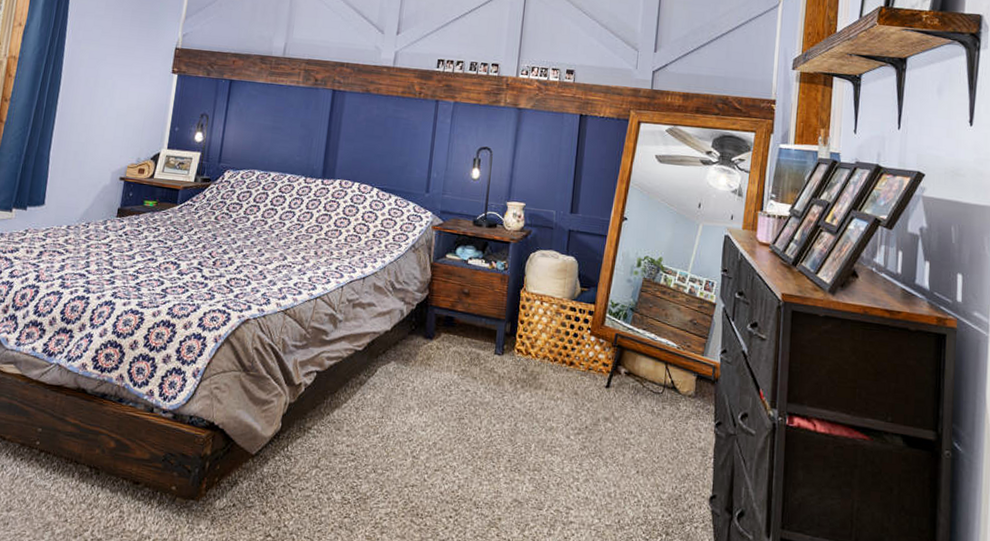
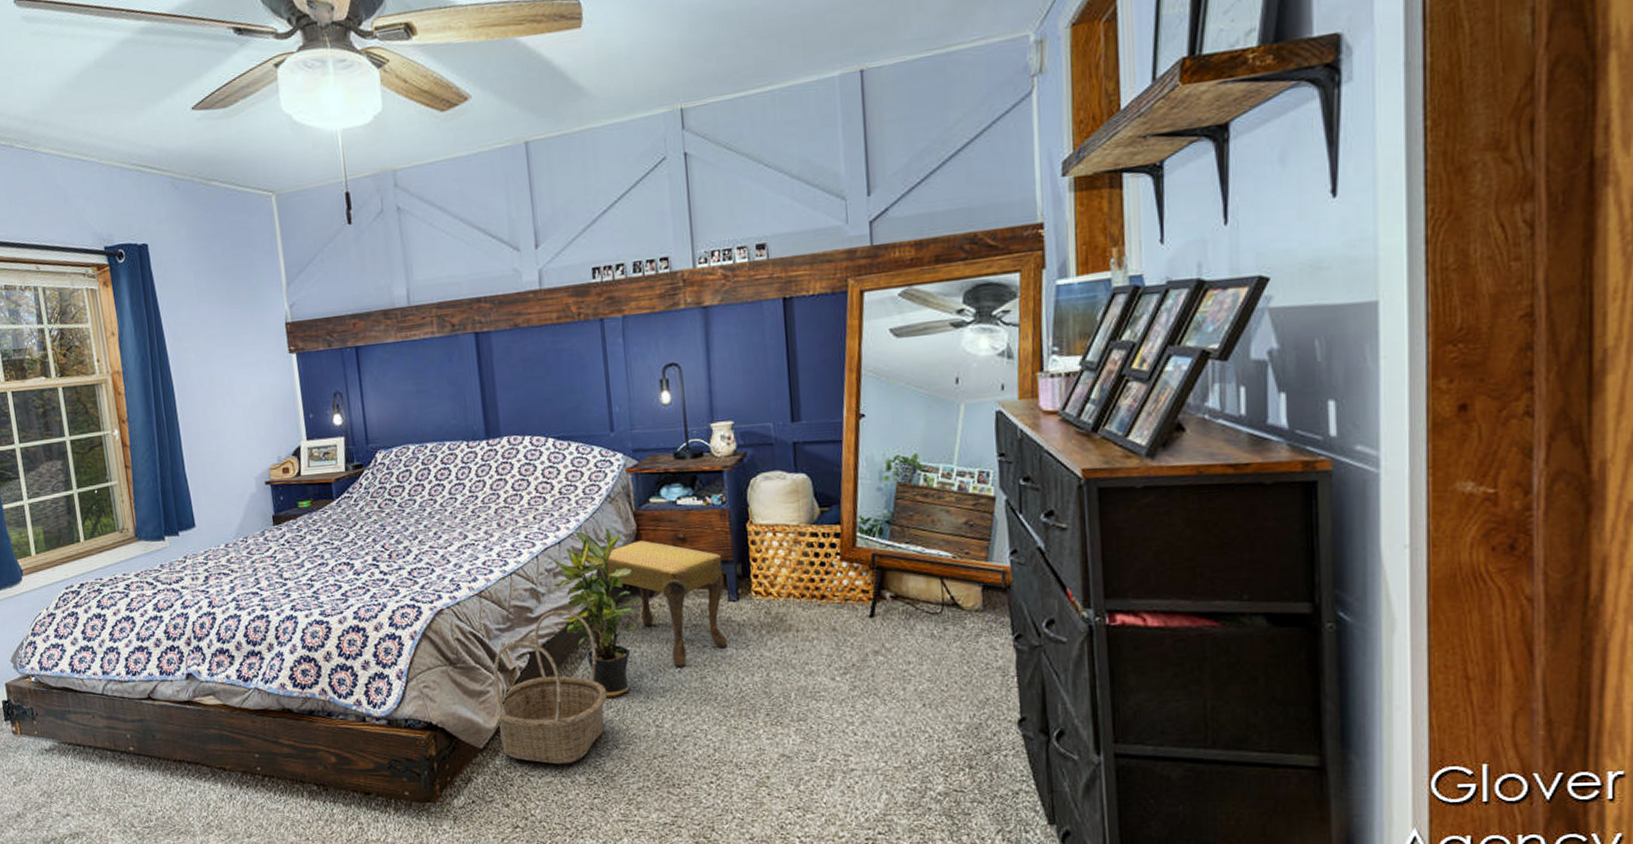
basket: none [272,337,377,481] -> present [493,610,608,765]
potted plant: none [350,271,422,425] -> present [553,527,640,699]
footstool: none [383,288,496,406] -> present [595,540,728,667]

